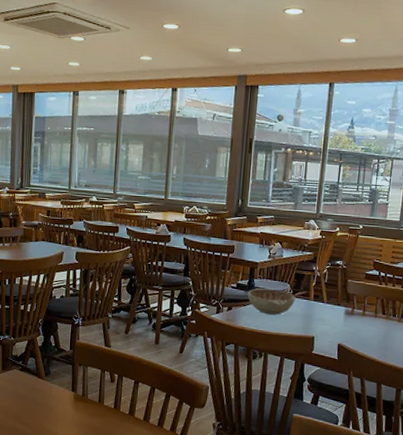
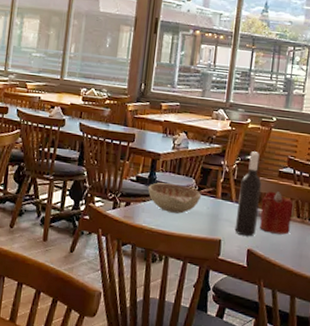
wine bottle: none [326,257,350,333] -> present [234,151,262,237]
candle: none [349,291,379,330] -> present [260,191,294,235]

